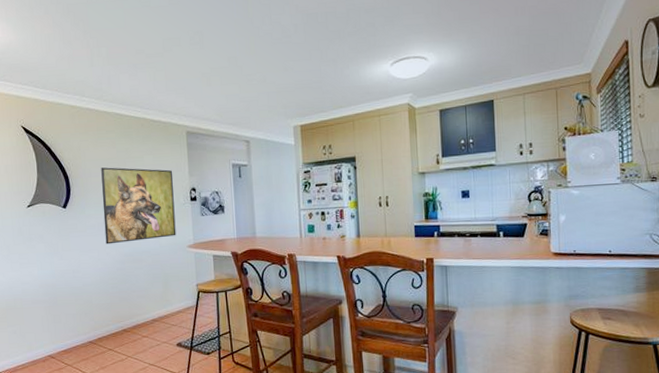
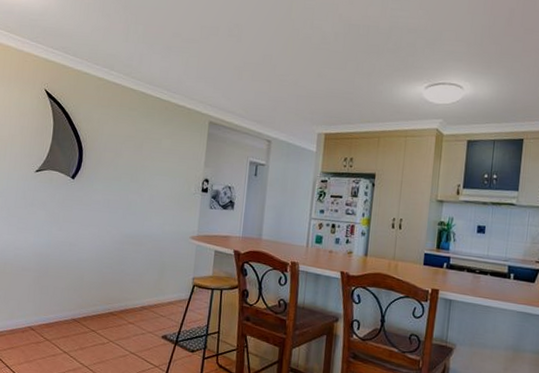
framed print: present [101,167,176,245] -> none [108,144,189,225]

